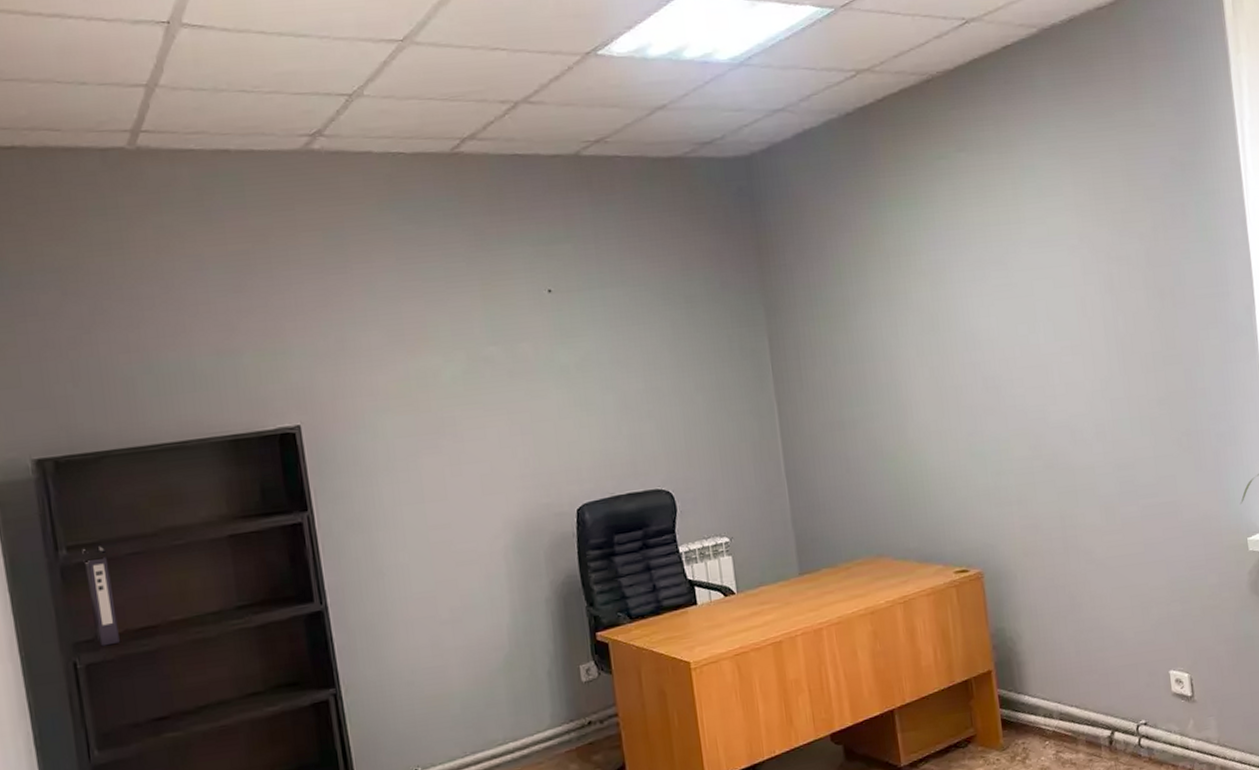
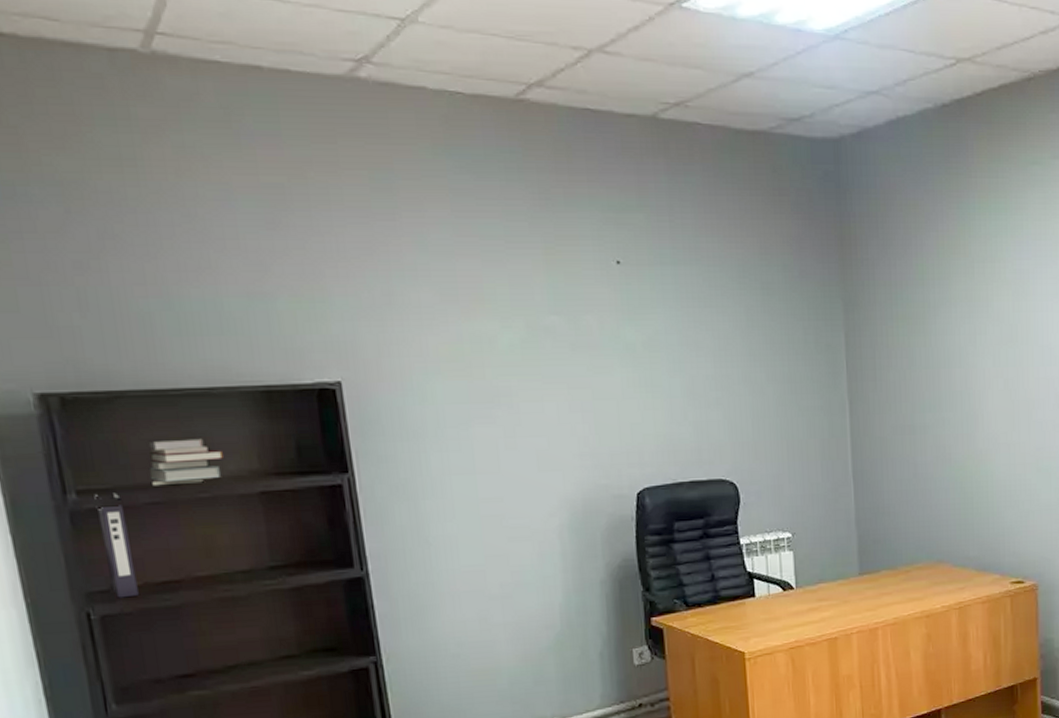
books: none [129,488,197,538] -> present [148,437,225,486]

